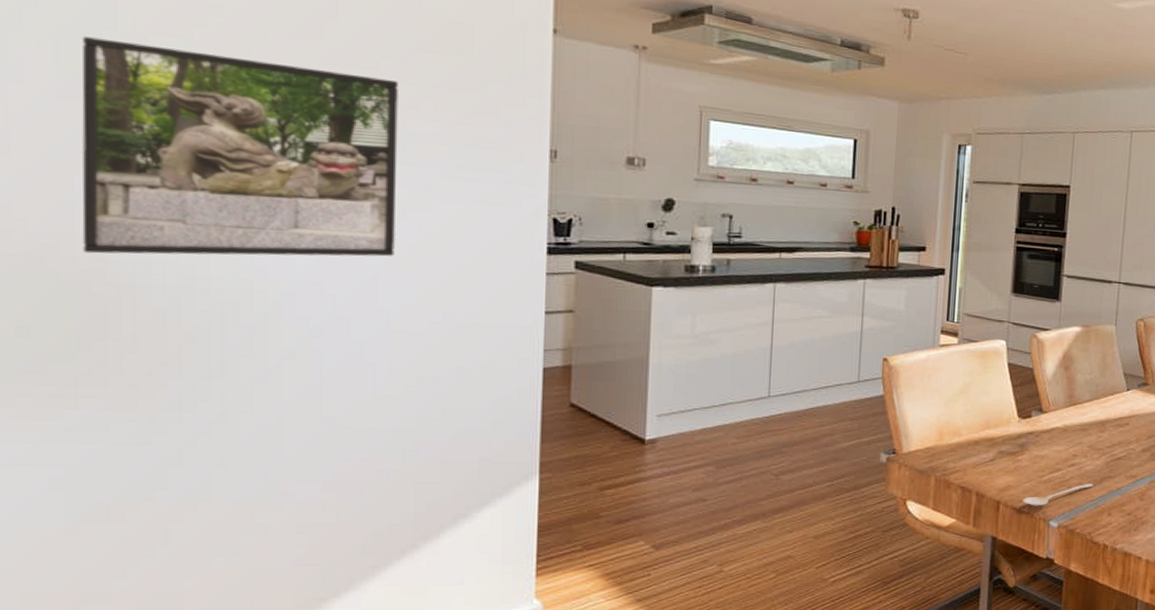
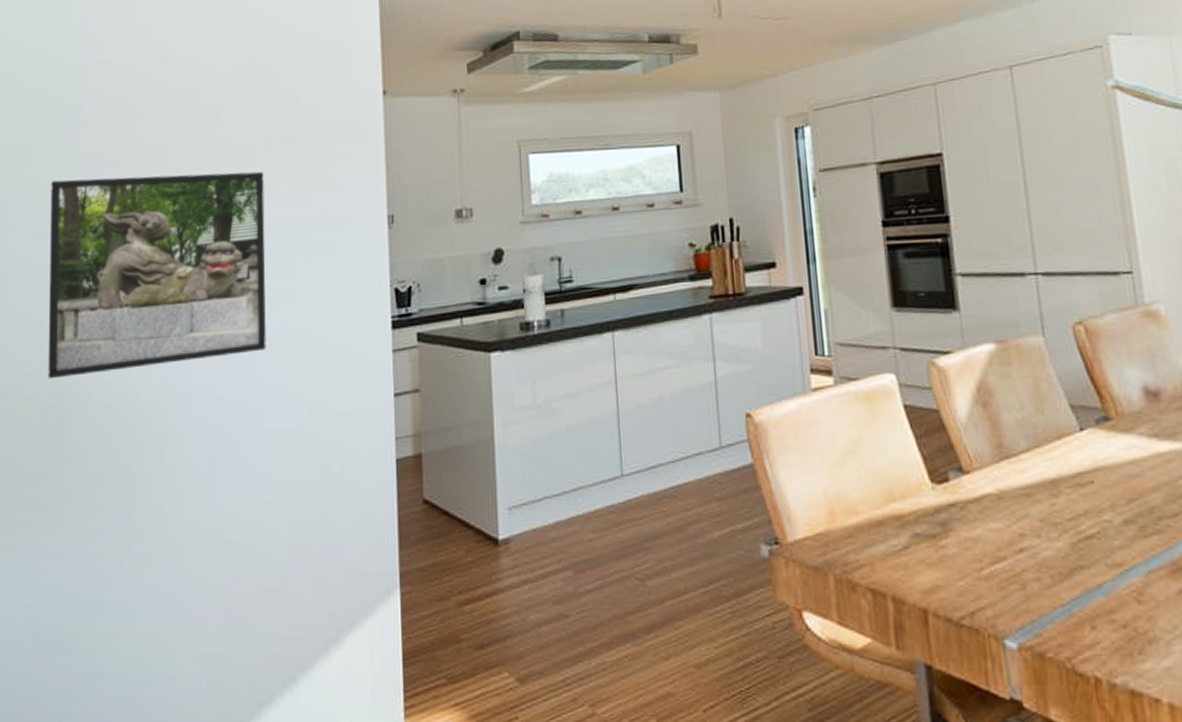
stirrer: present [1023,483,1093,506] -> none [959,578,1059,616]

